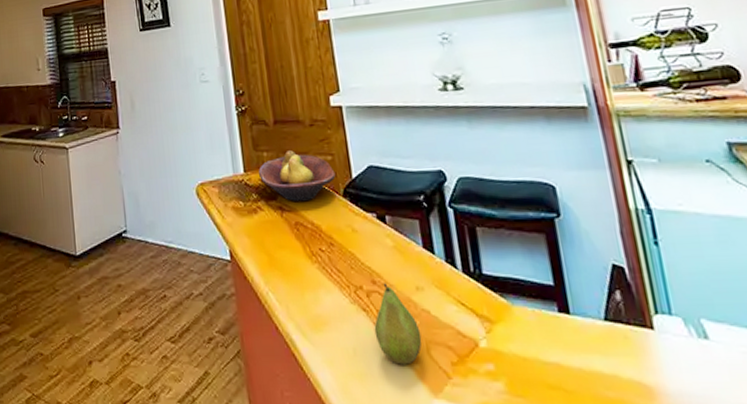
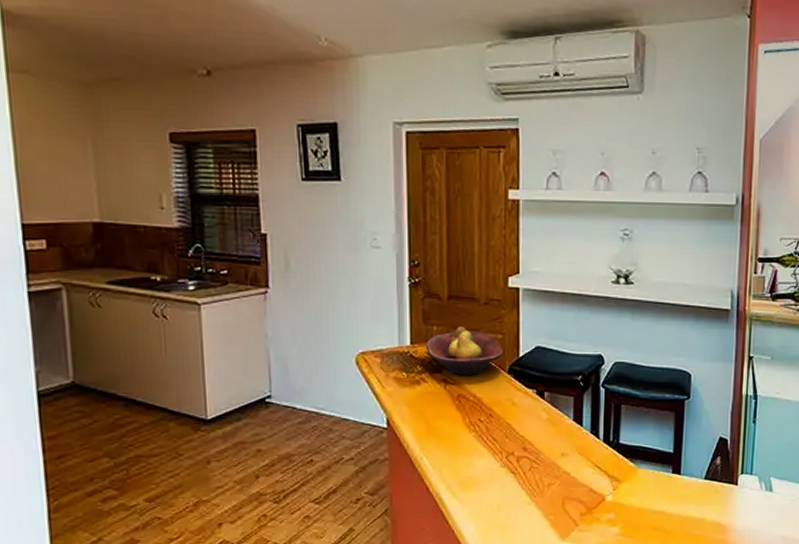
fruit: present [374,283,422,365] -> none [519,450,559,517]

